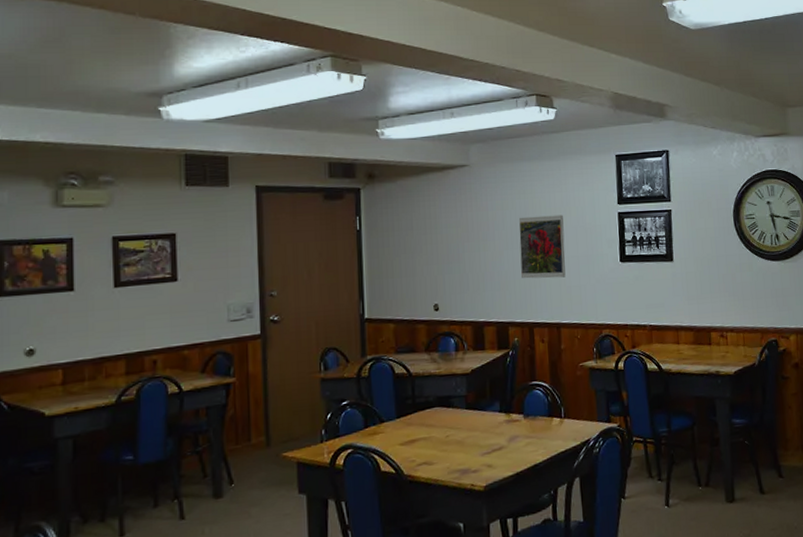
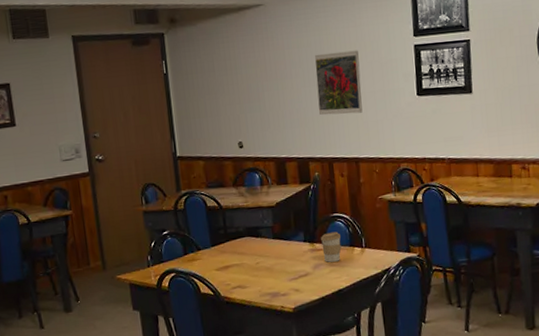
coffee cup: none [517,401,539,435] -> present [320,231,341,263]

